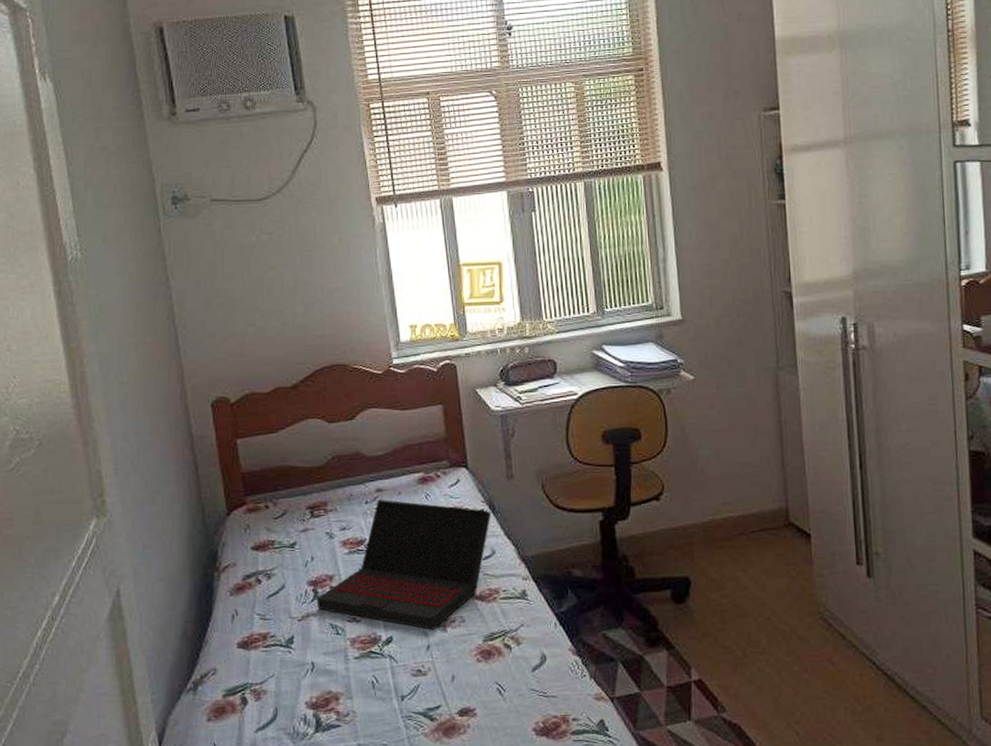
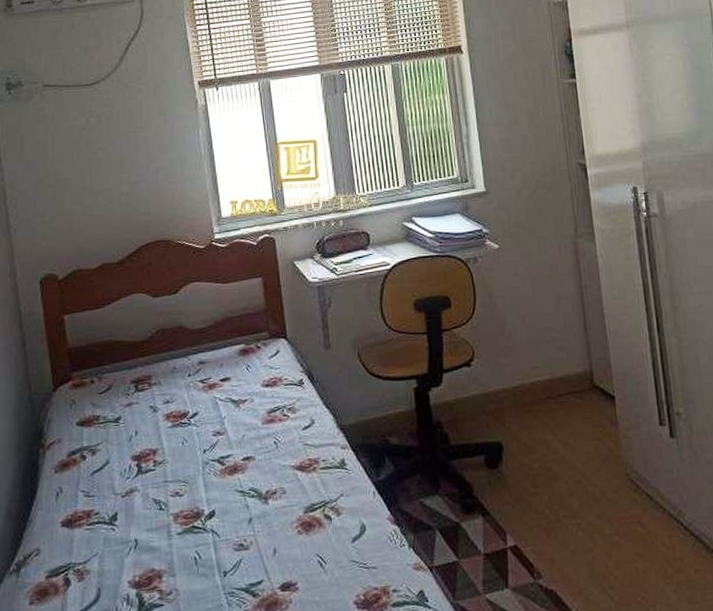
laptop: present [316,500,491,630] -> none [140,372,310,503]

